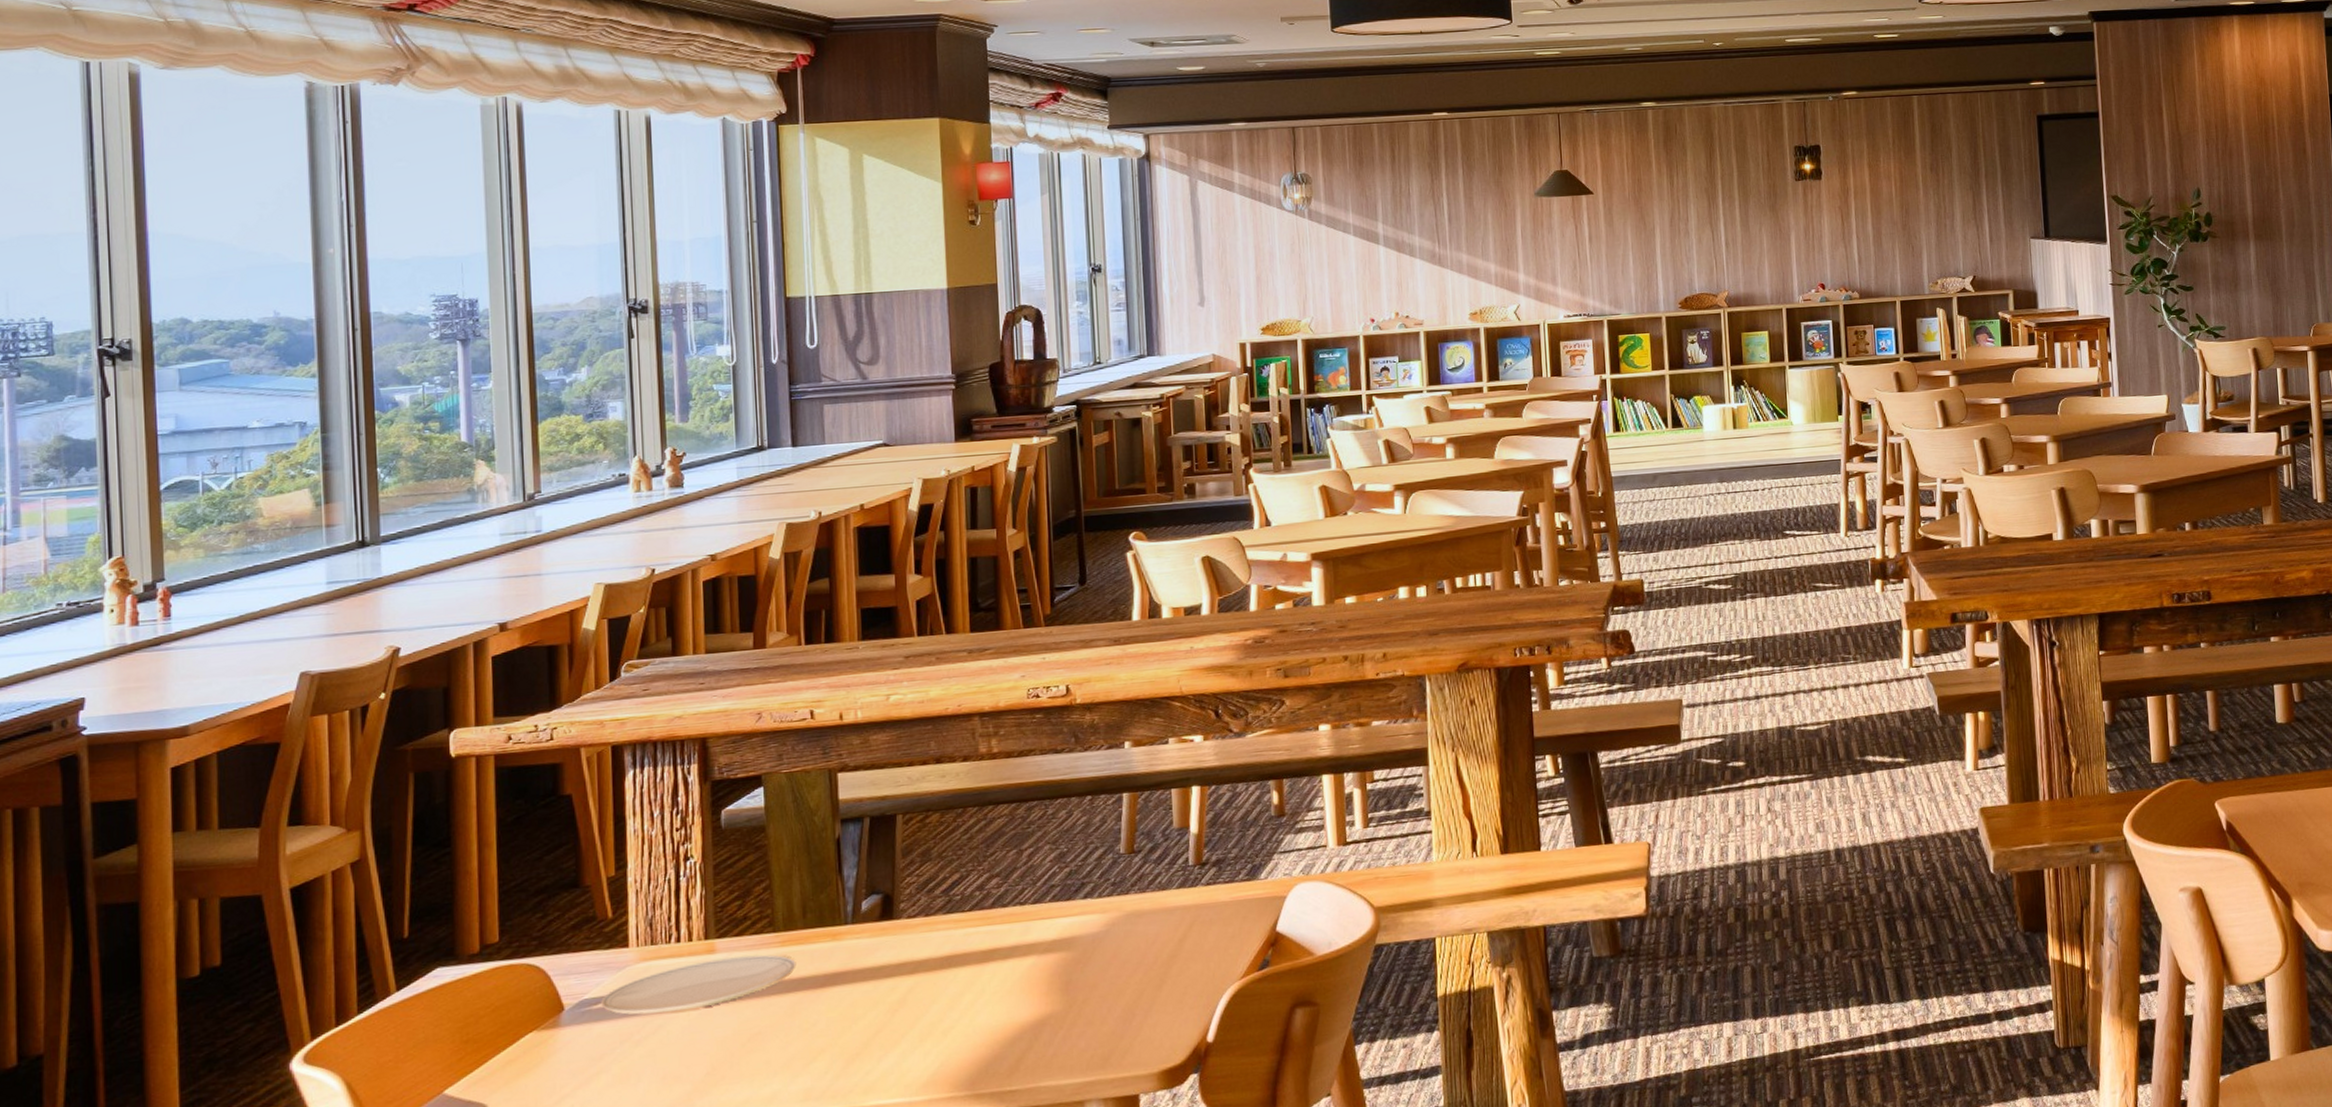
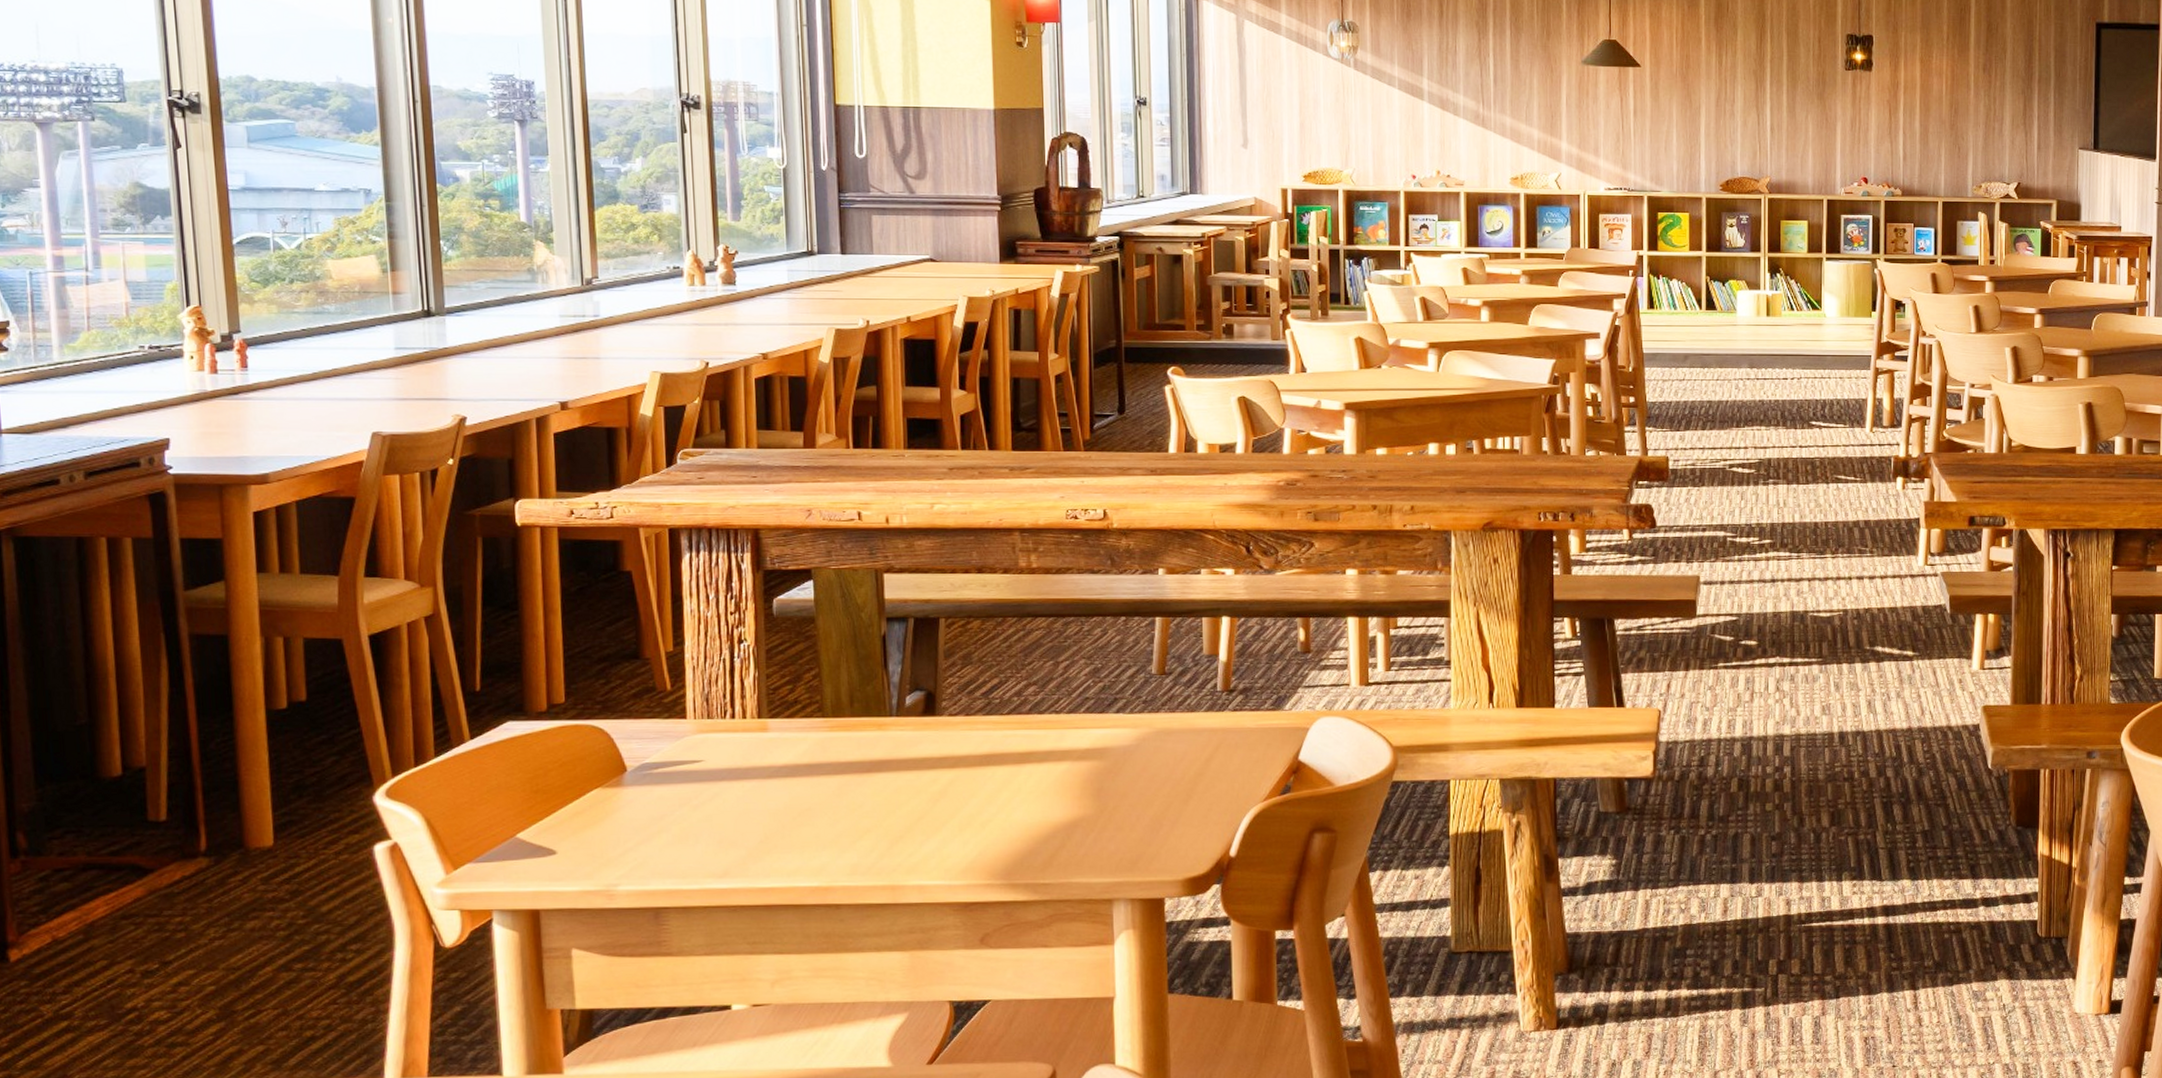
plate: present [601,954,796,1015] -> none [661,737,844,783]

